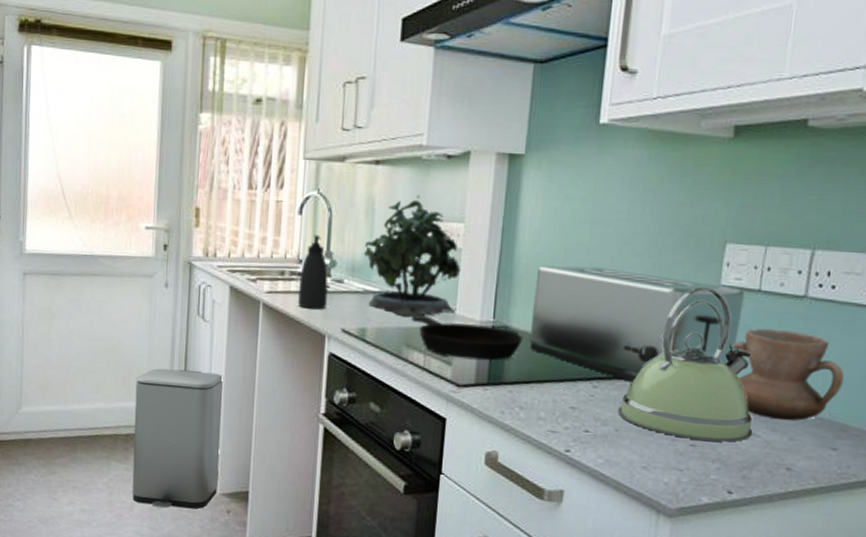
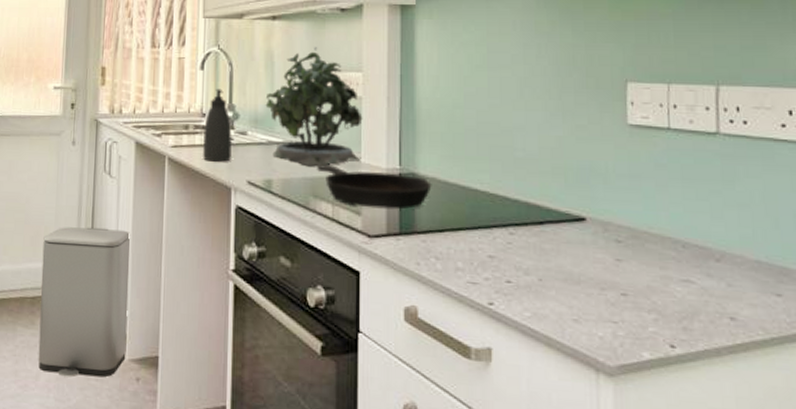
toaster: present [529,265,745,382] -> none [438,110,655,228]
kettle: present [618,286,753,442] -> none [540,127,687,290]
ceramic jug: present [732,327,844,421] -> none [650,166,775,264]

